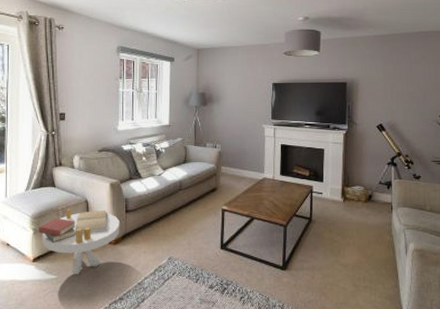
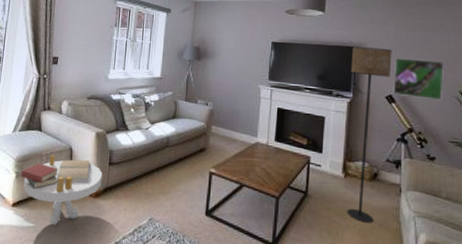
floor lamp: none [345,82,381,239] -> present [347,47,392,223]
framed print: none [383,89,426,126] -> present [393,58,444,101]

